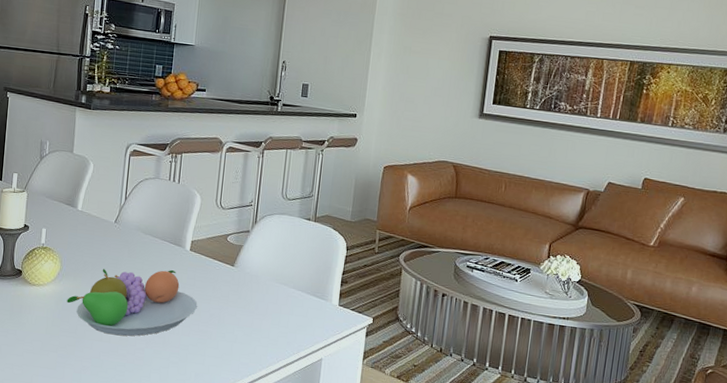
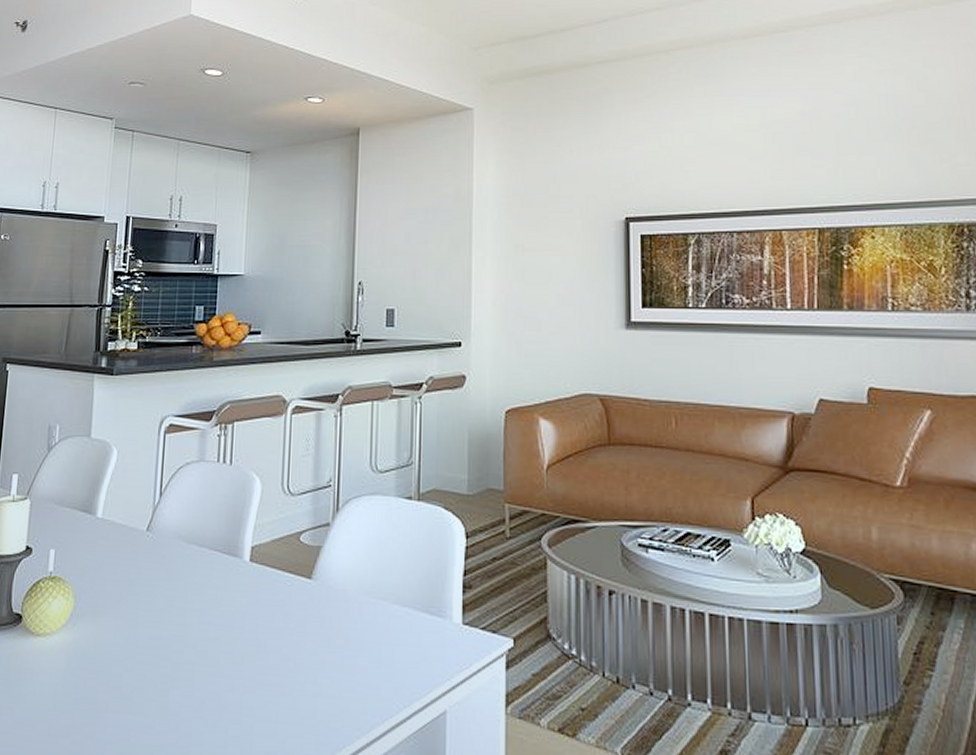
fruit bowl: present [67,269,198,336] -> none [83,593,264,702]

